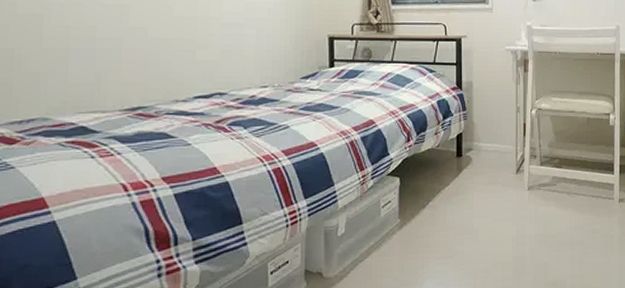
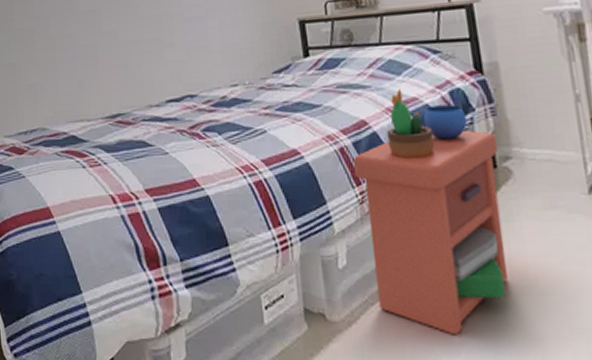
nightstand: none [359,97,464,277] -> present [352,89,509,335]

